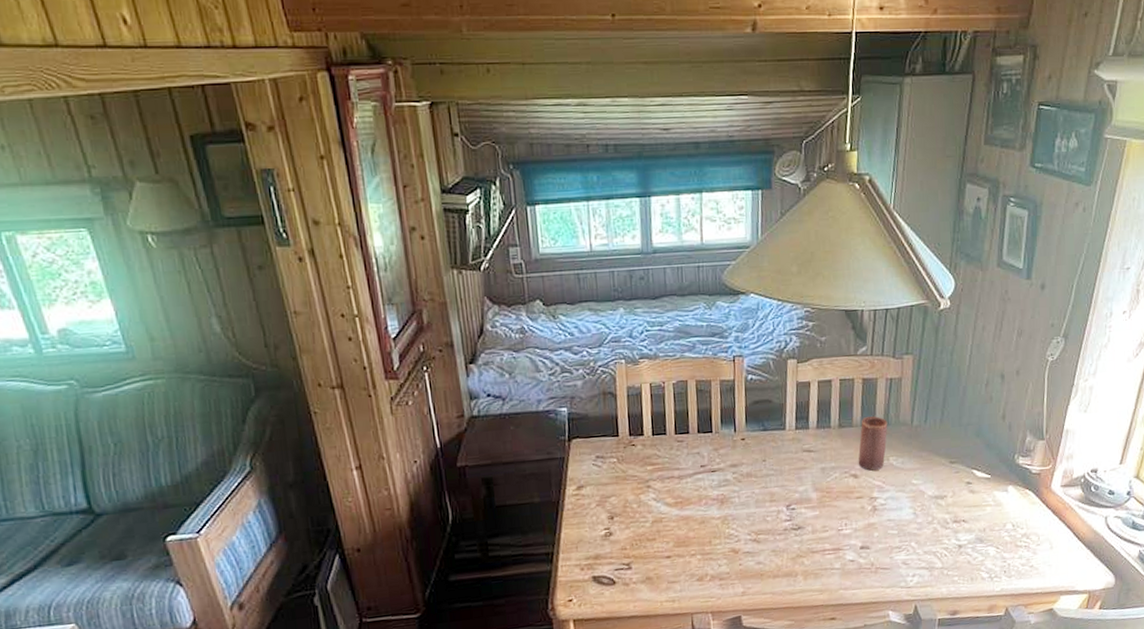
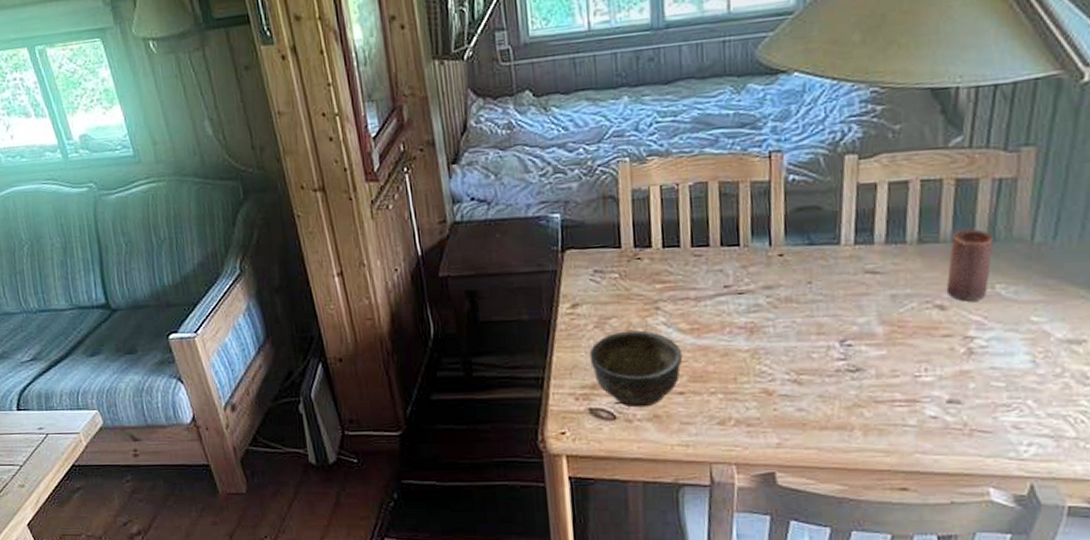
ceramic bowl: none [593,506,670,573] -> present [589,330,683,408]

